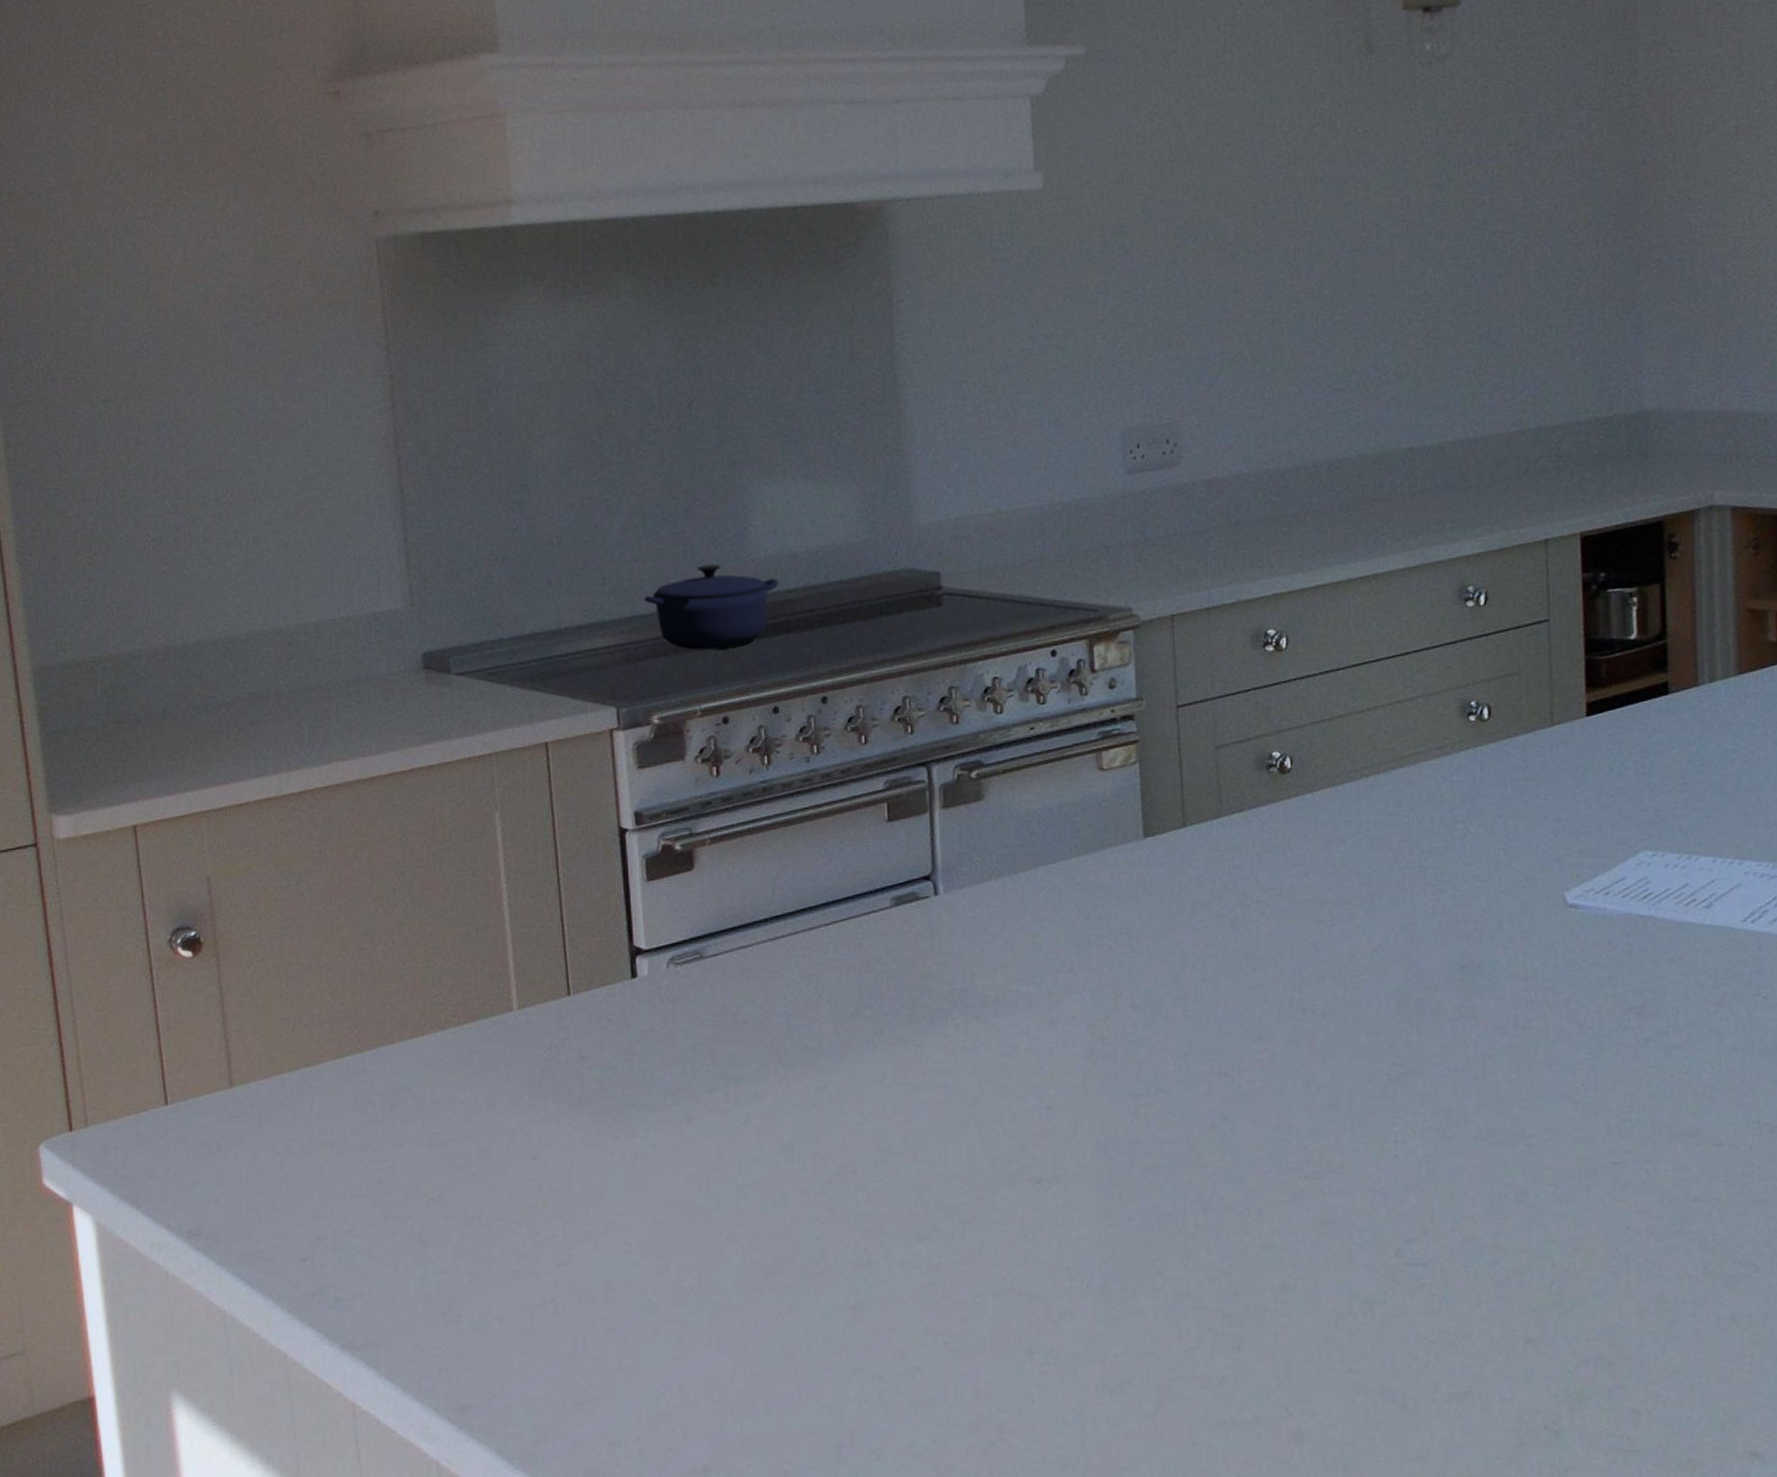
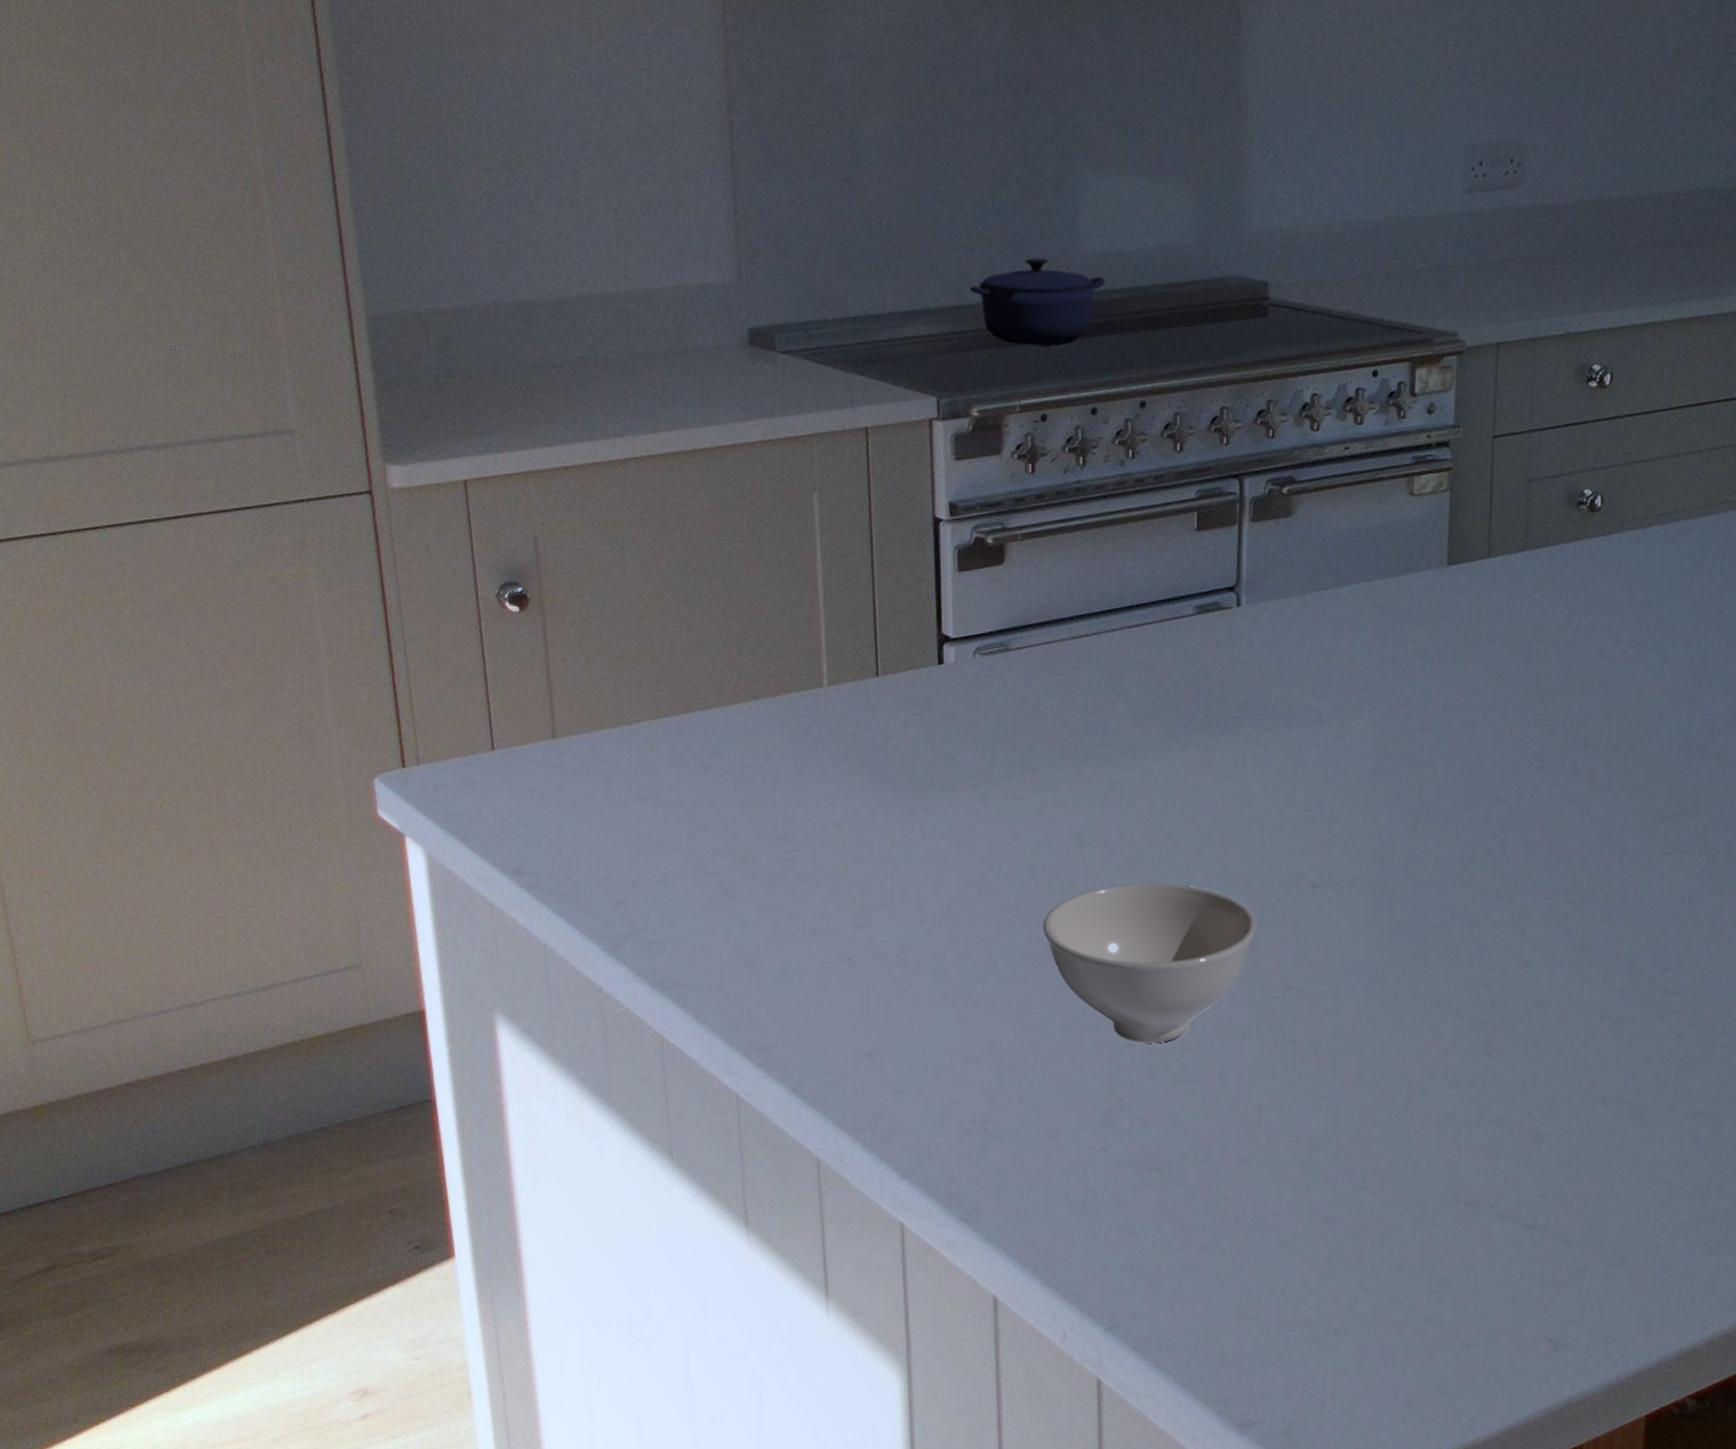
bowl: none [755,1190,982,1367] -> present [1042,882,1257,1043]

